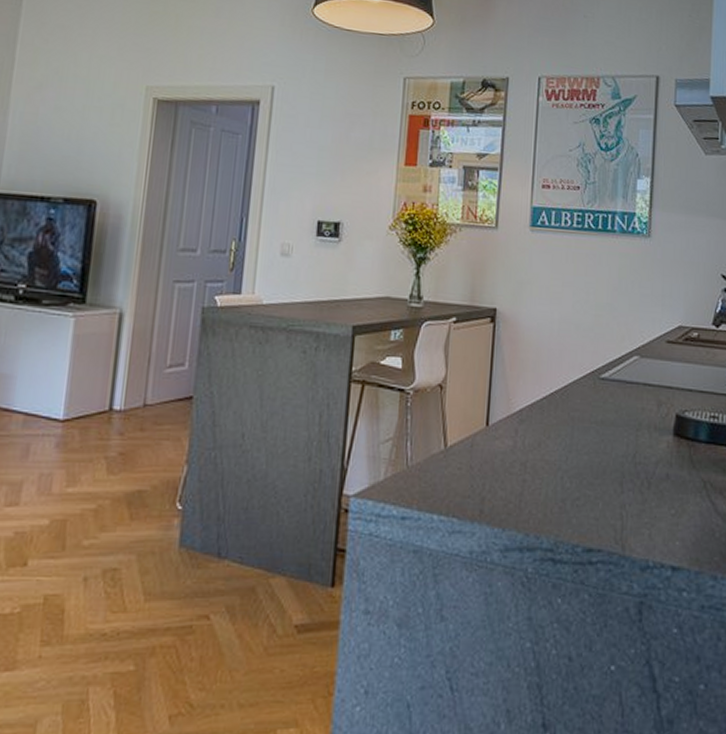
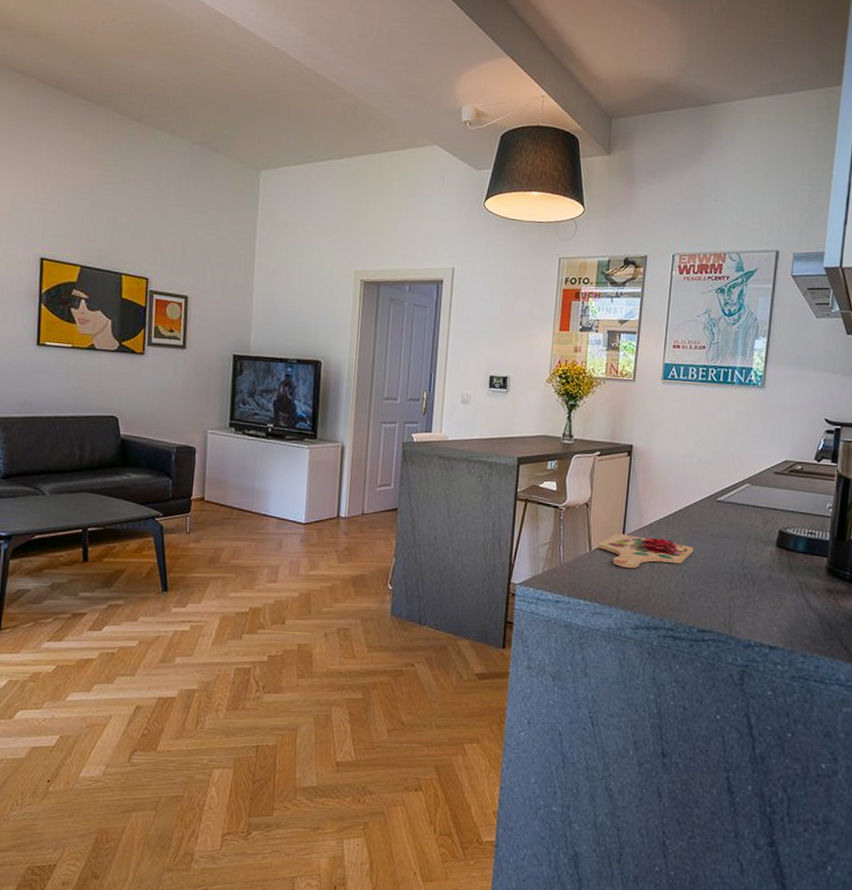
cutting board: none [456,418,574,470] -> present [598,530,694,569]

